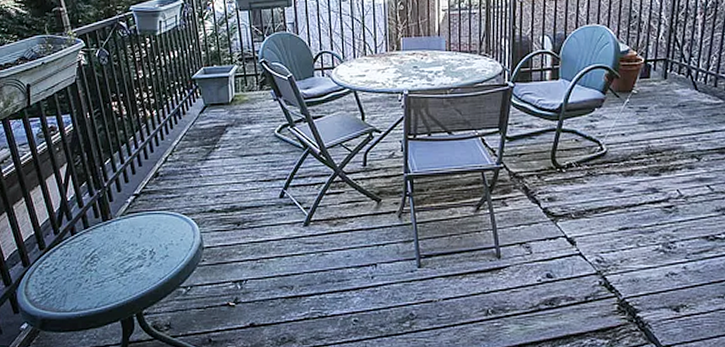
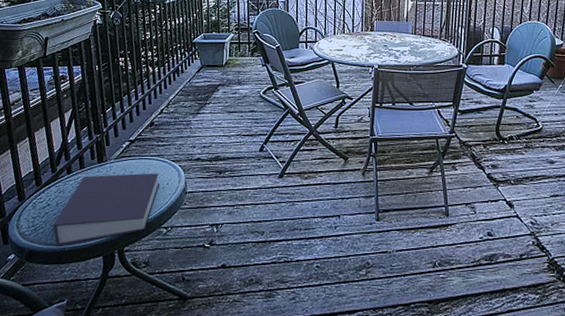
book: none [63,228,172,312] -> present [53,173,159,246]

